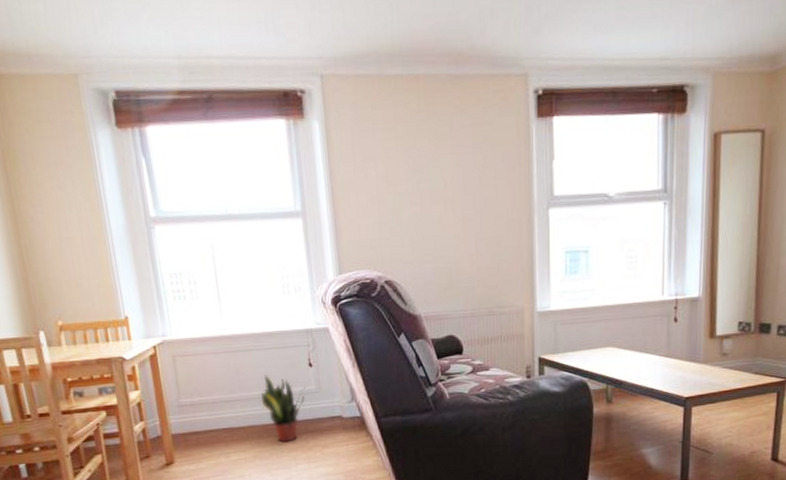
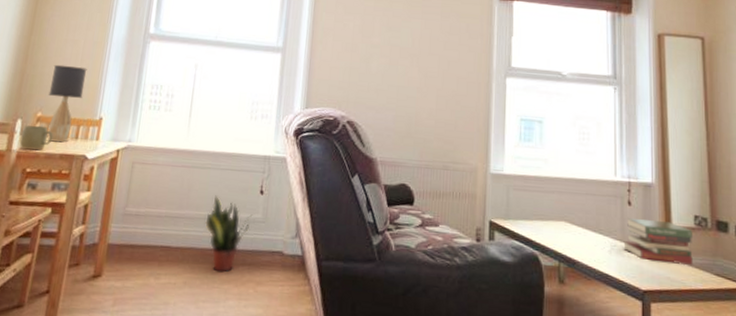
mug: none [48,334,84,361] -> present [20,125,54,151]
table lamp: none [56,265,101,348] -> present [48,64,87,143]
books: none [668,332,735,371] -> present [623,218,693,266]

